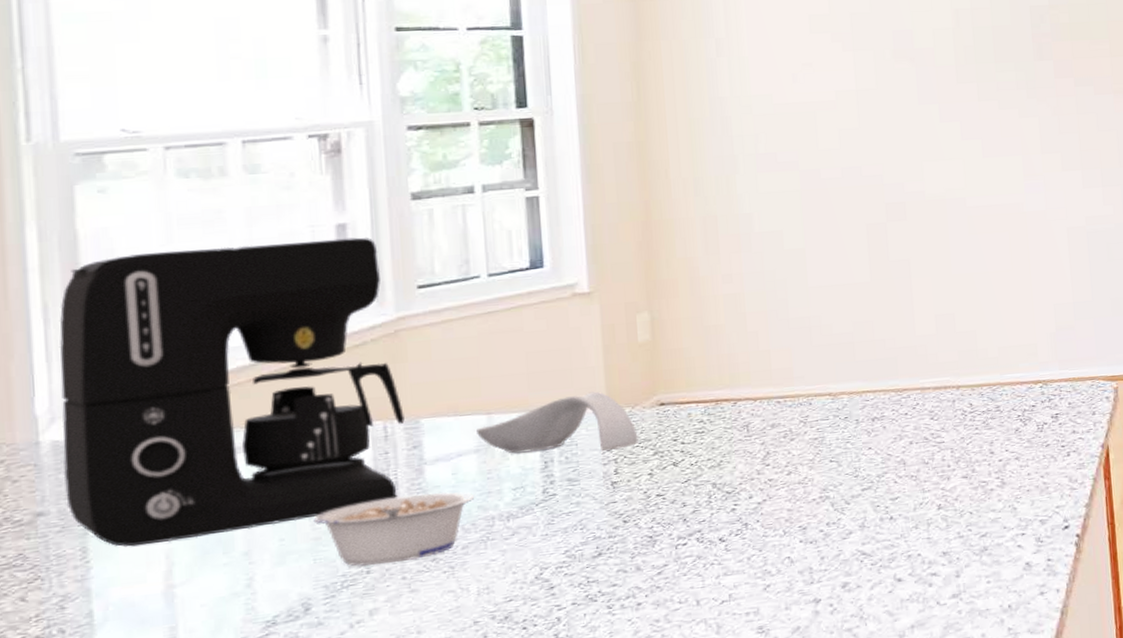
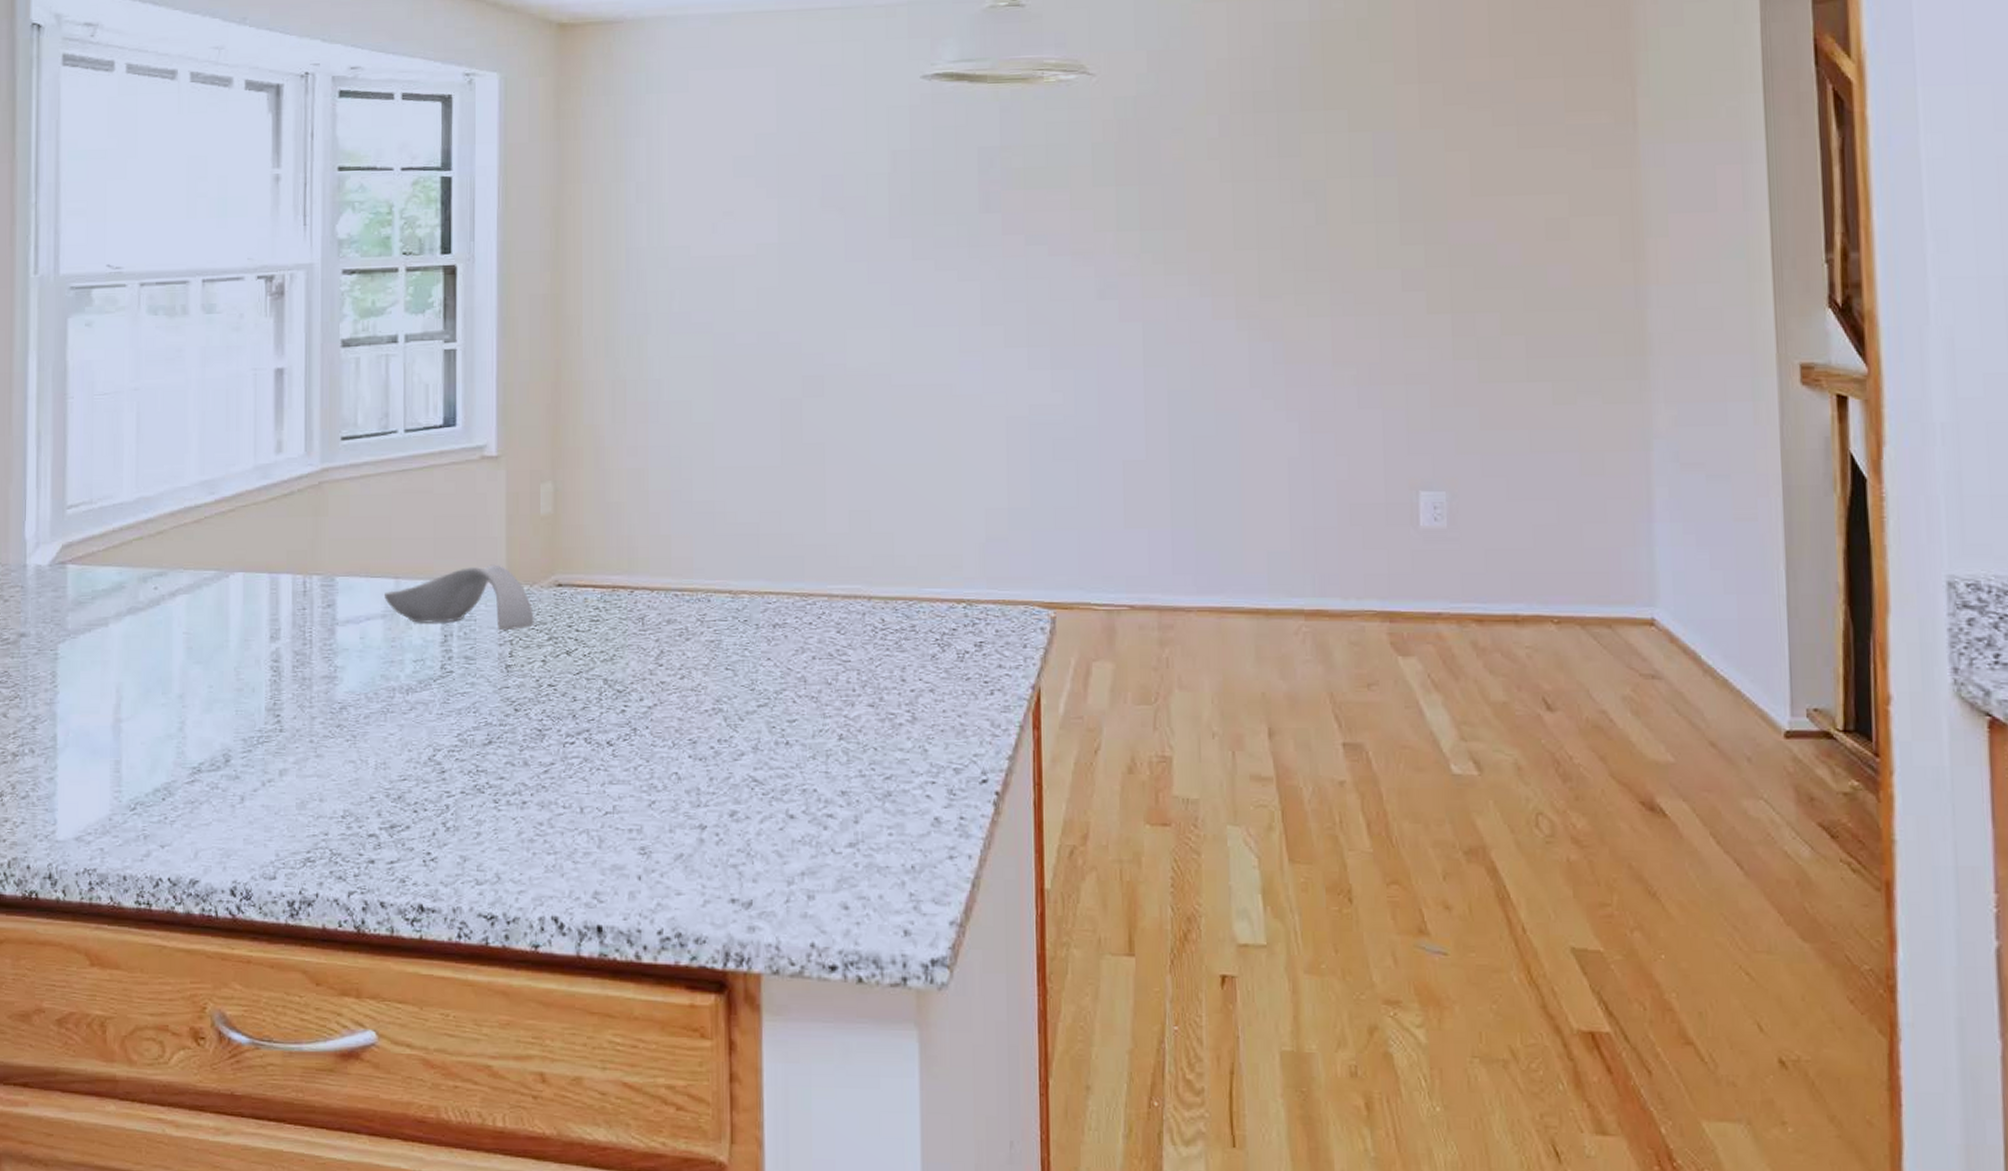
coffee maker: present [59,237,405,547] -> none [42,383,322,677]
legume: present [313,491,474,567] -> none [238,655,378,725]

